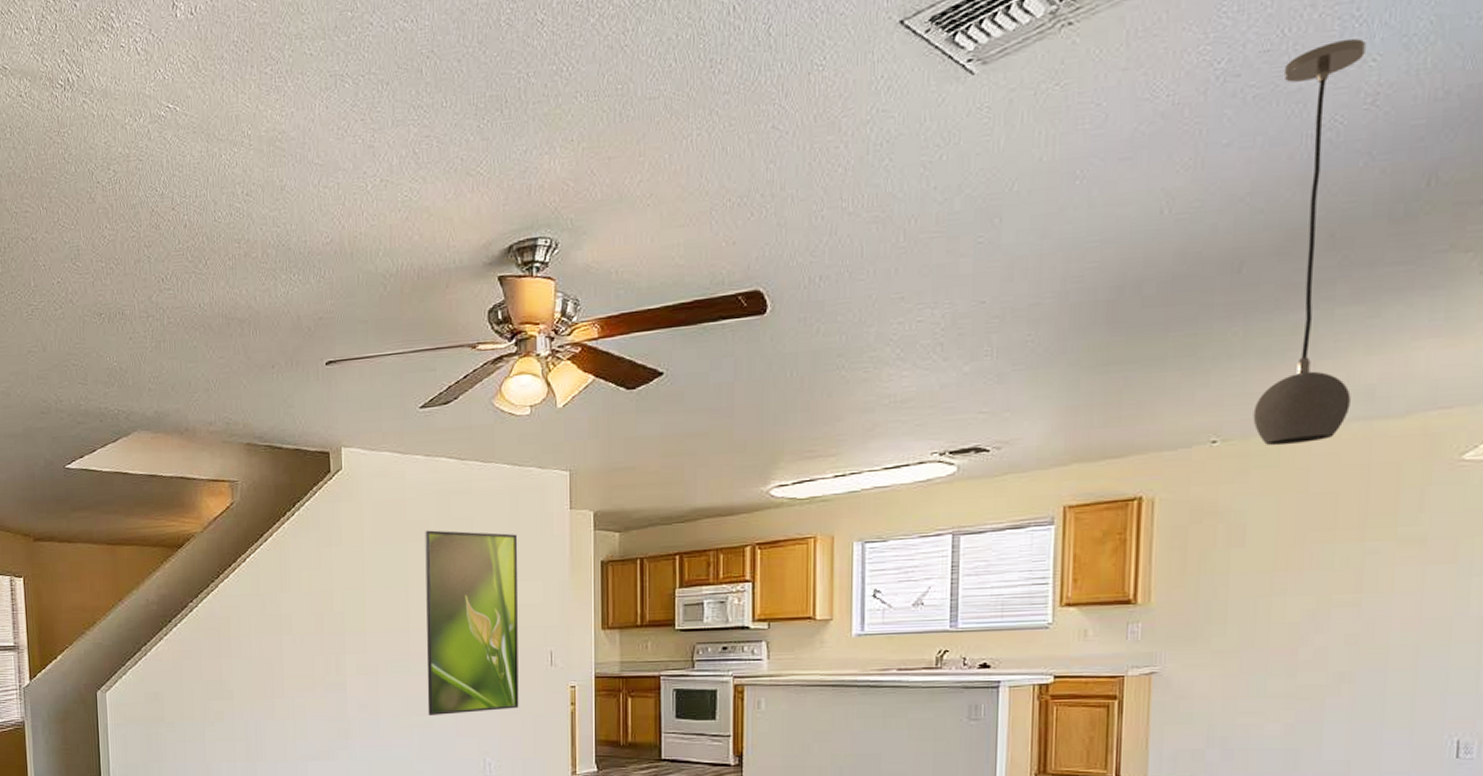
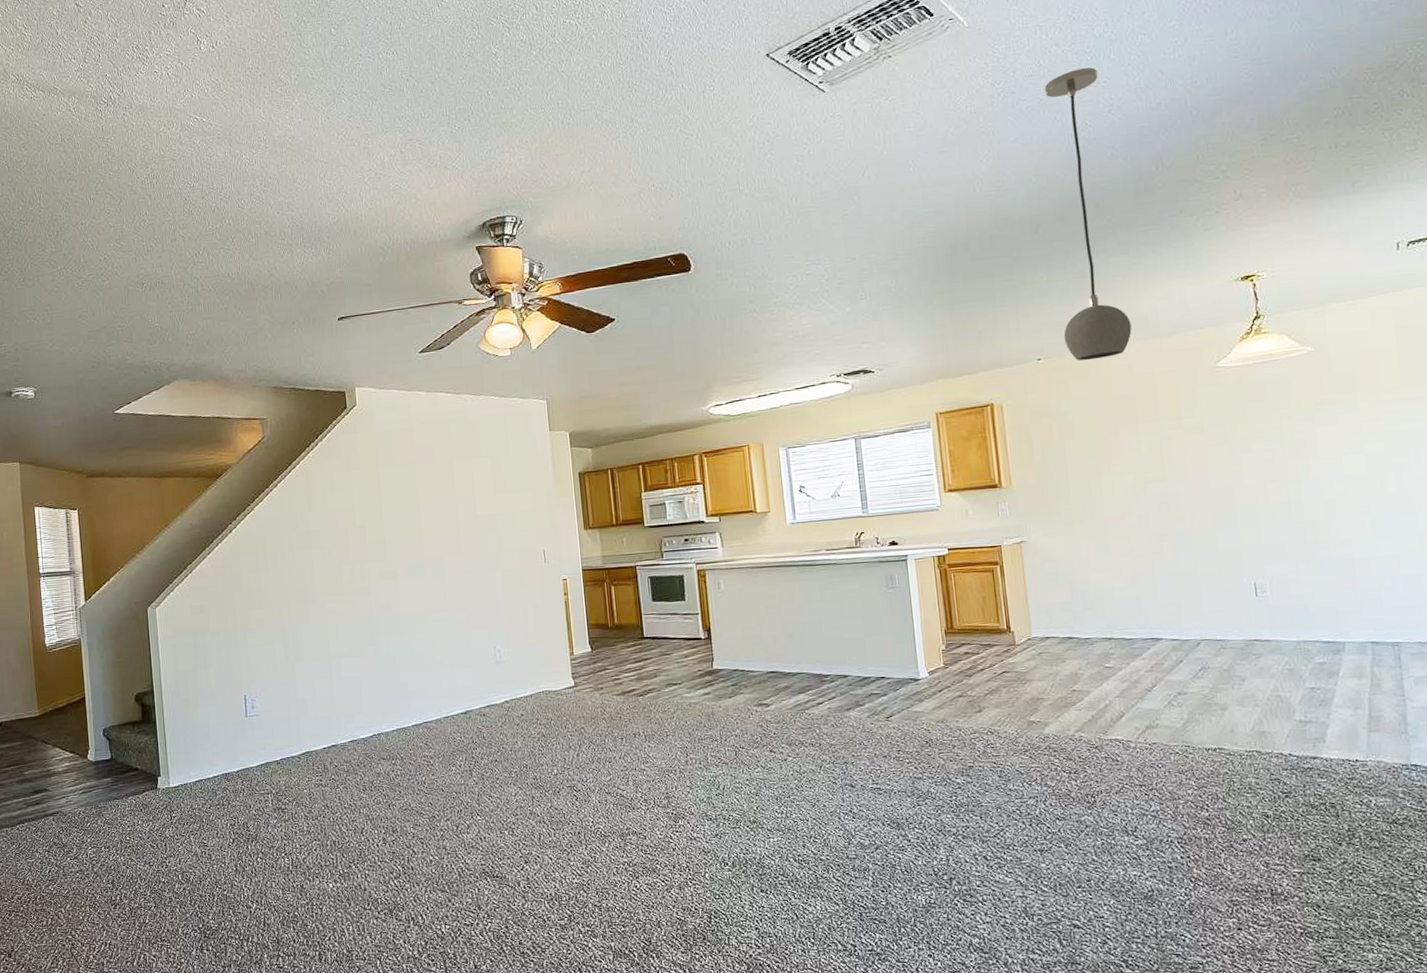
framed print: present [425,530,519,716] -> none [430,453,521,612]

